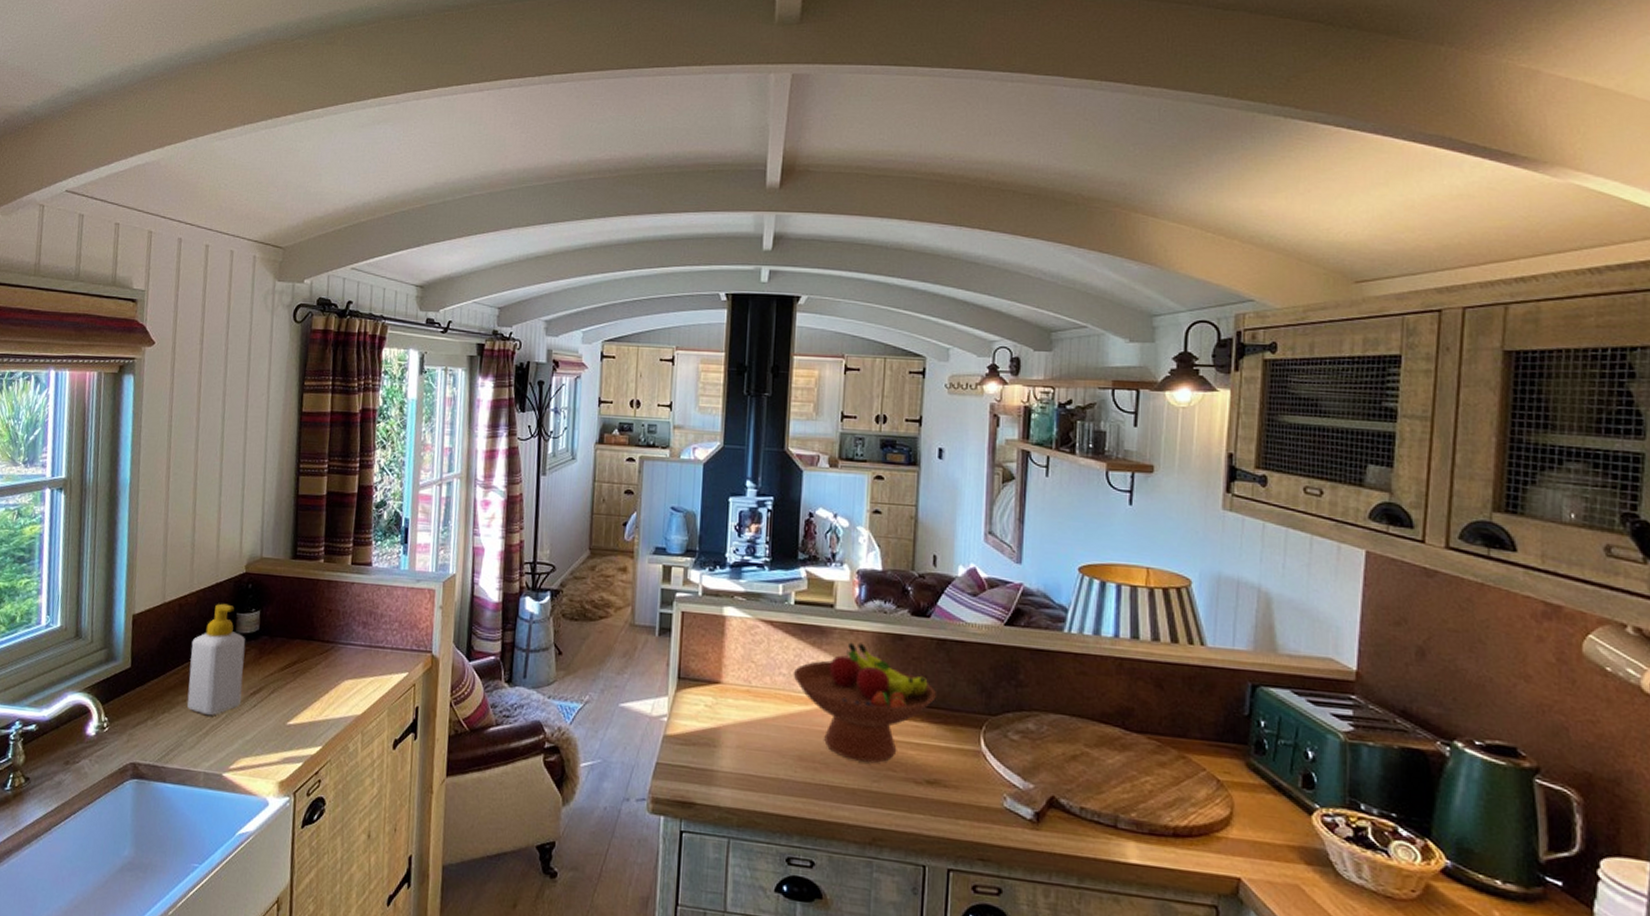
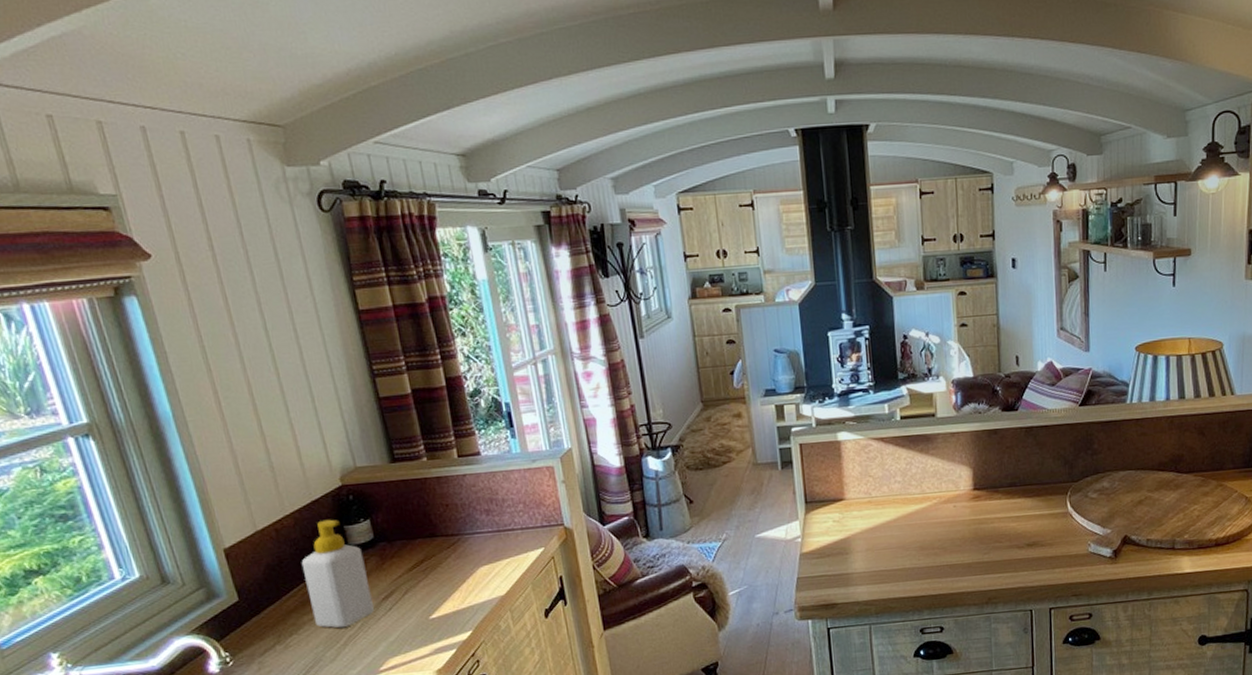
fruit bowl: present [793,642,936,763] -> none [906,442,1029,541]

